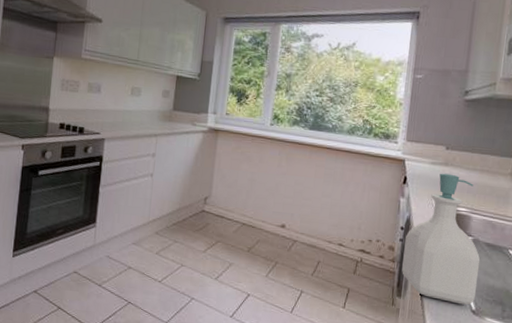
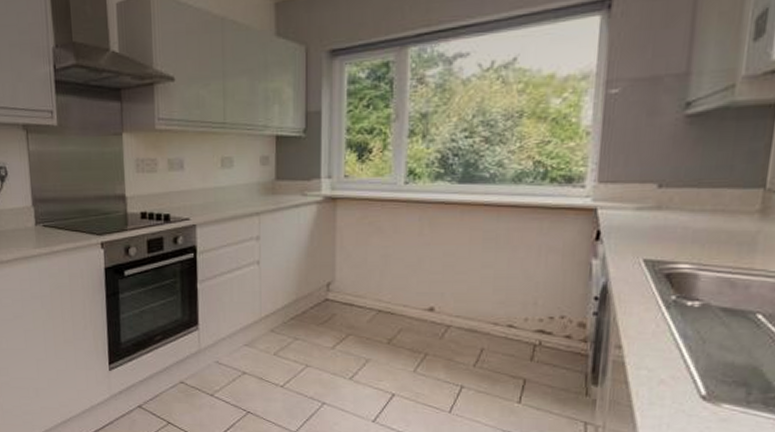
soap bottle: present [402,173,481,305] -> none [598,220,713,390]

